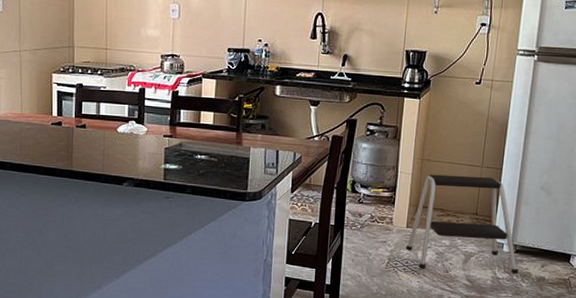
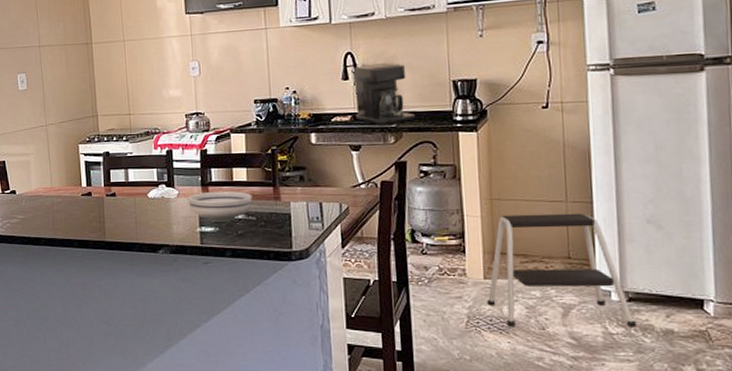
bowl: none [156,132,216,161] -> present [188,191,253,222]
coffee maker: none [318,26,370,85] -> present [354,63,415,126]

